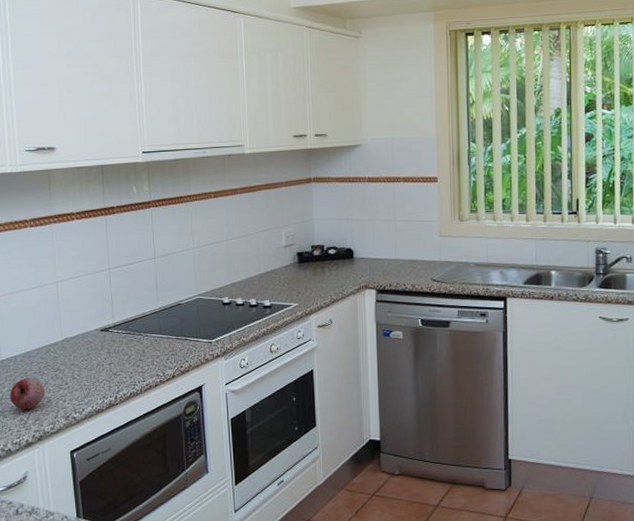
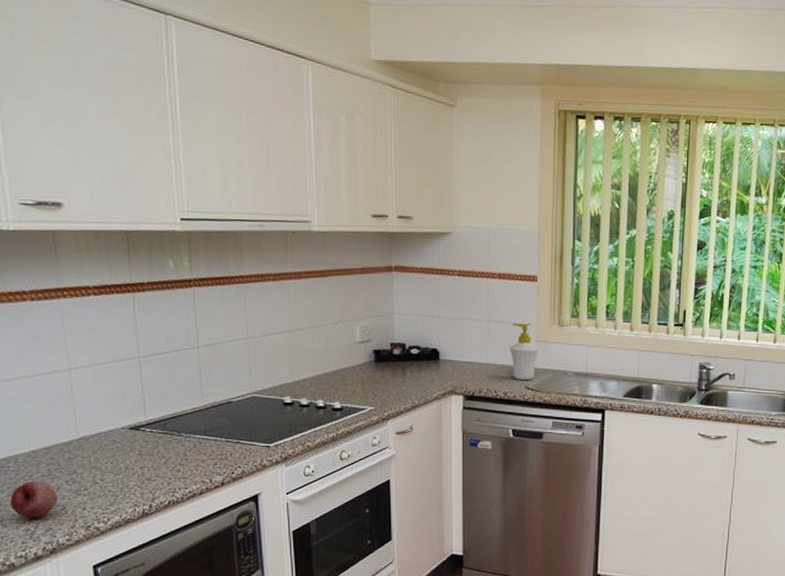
soap bottle: none [415,220,442,274] -> present [510,323,539,381]

